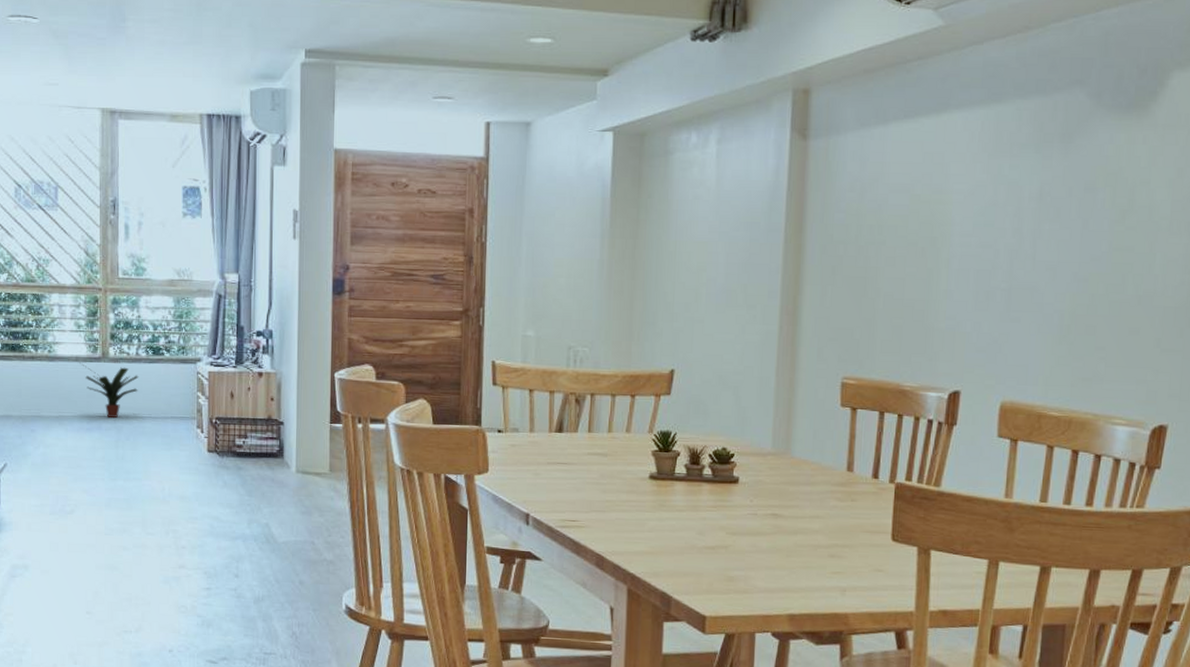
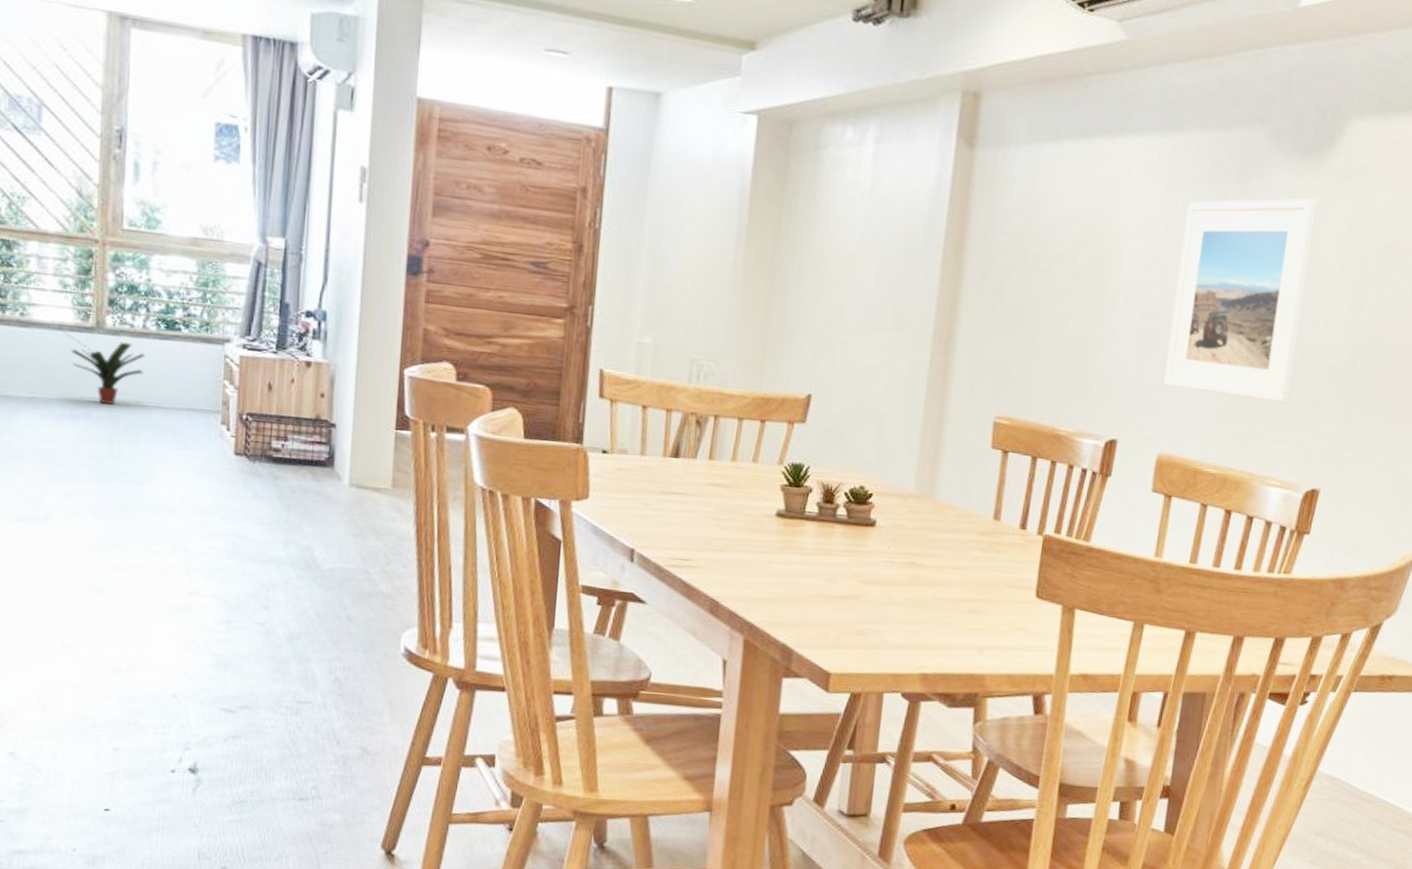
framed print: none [1002,150,1144,346] -> present [1164,198,1318,404]

